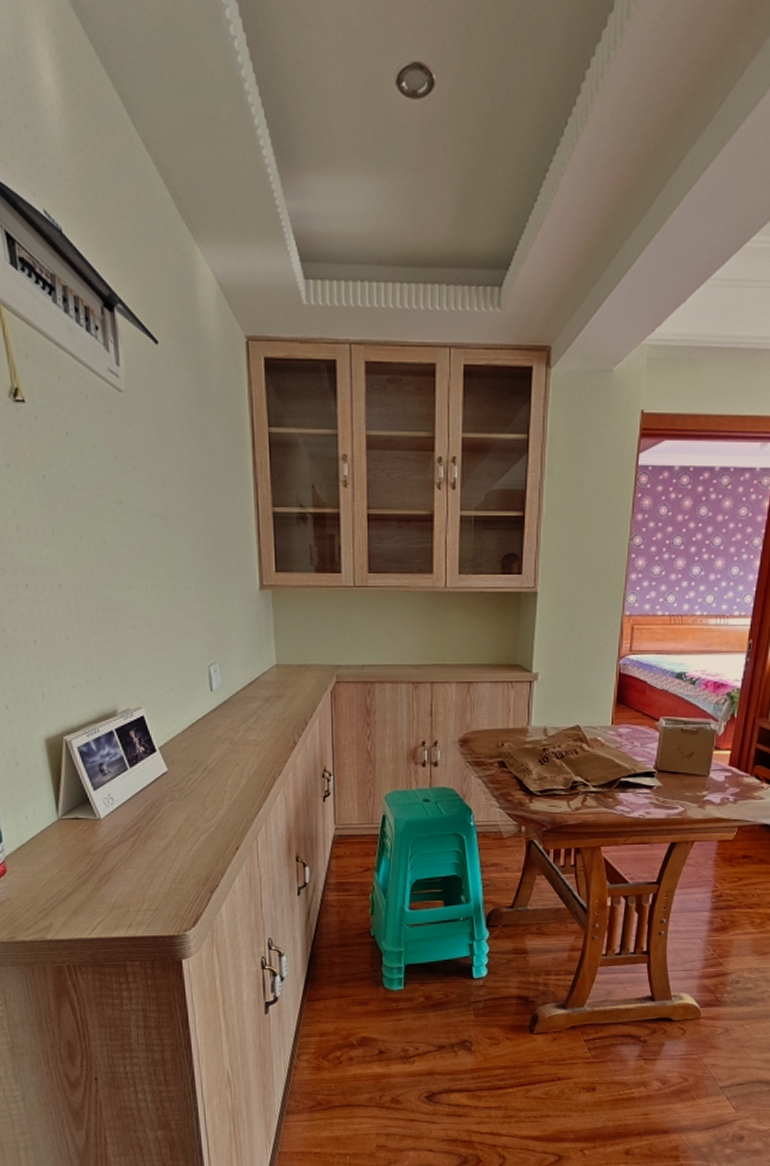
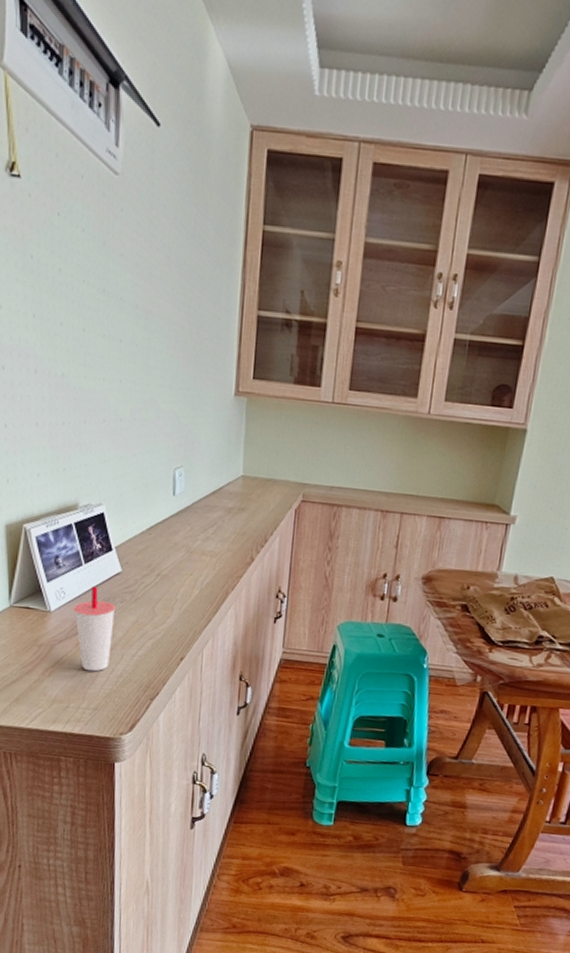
cup: none [123,789,166,873] -> present [74,587,116,672]

